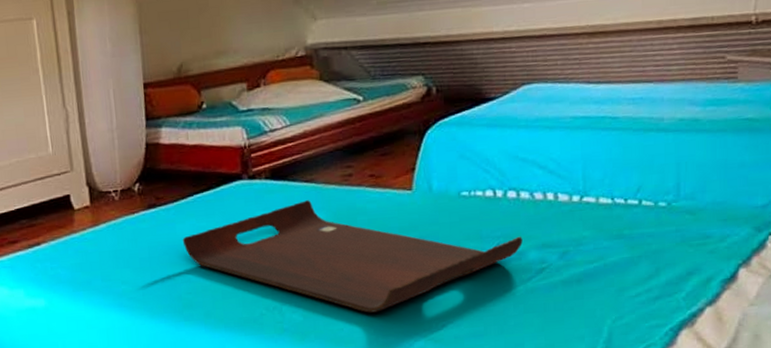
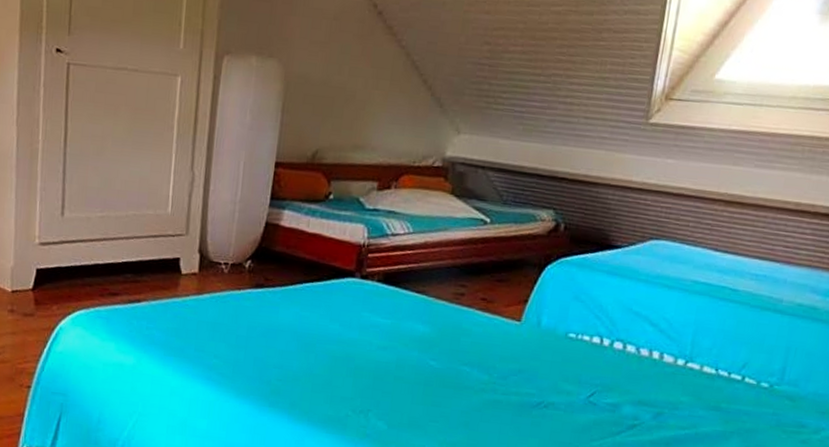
serving tray: present [182,200,523,313] -> none [282,310,620,436]

